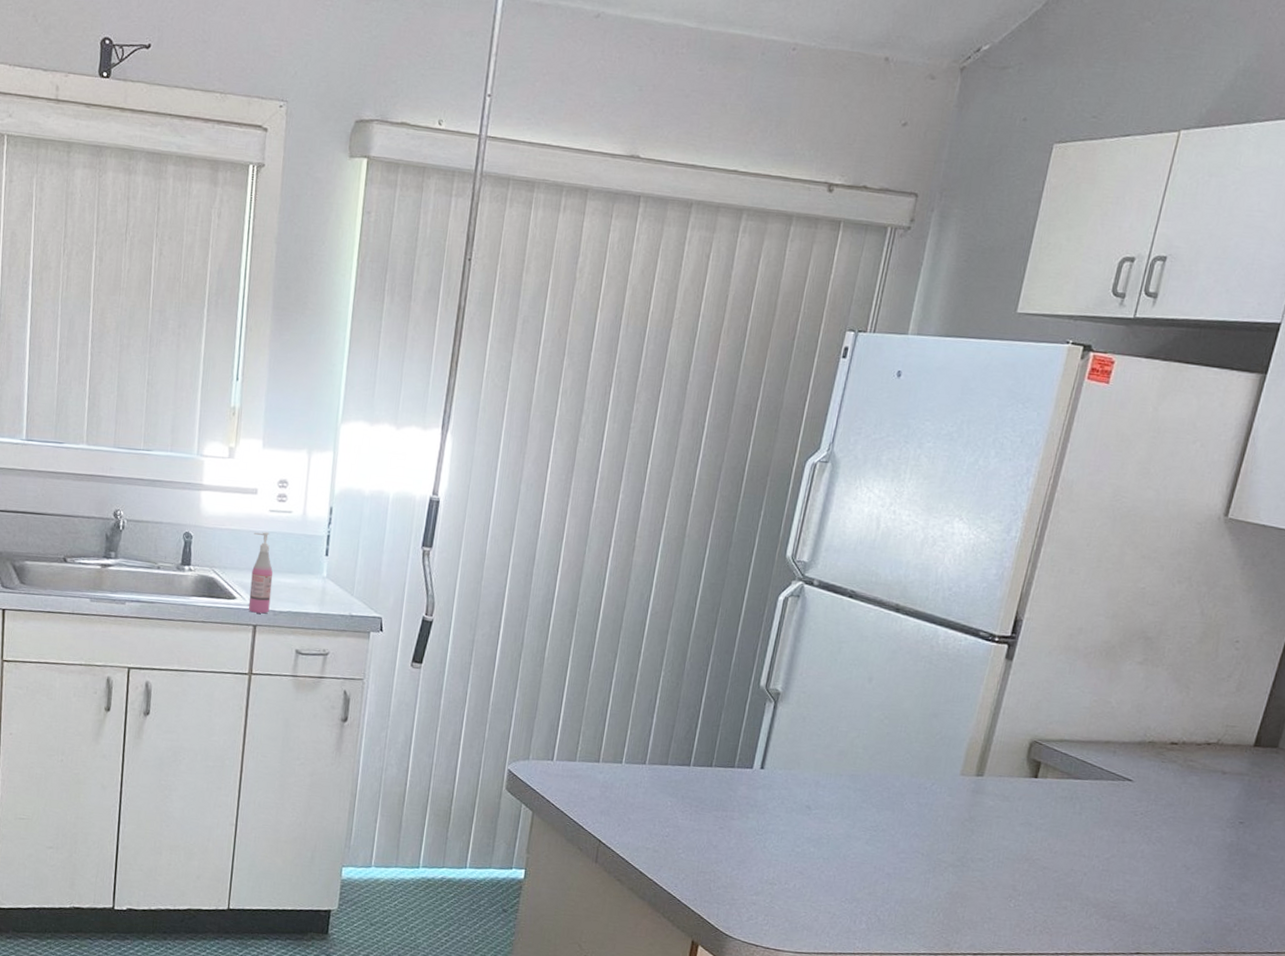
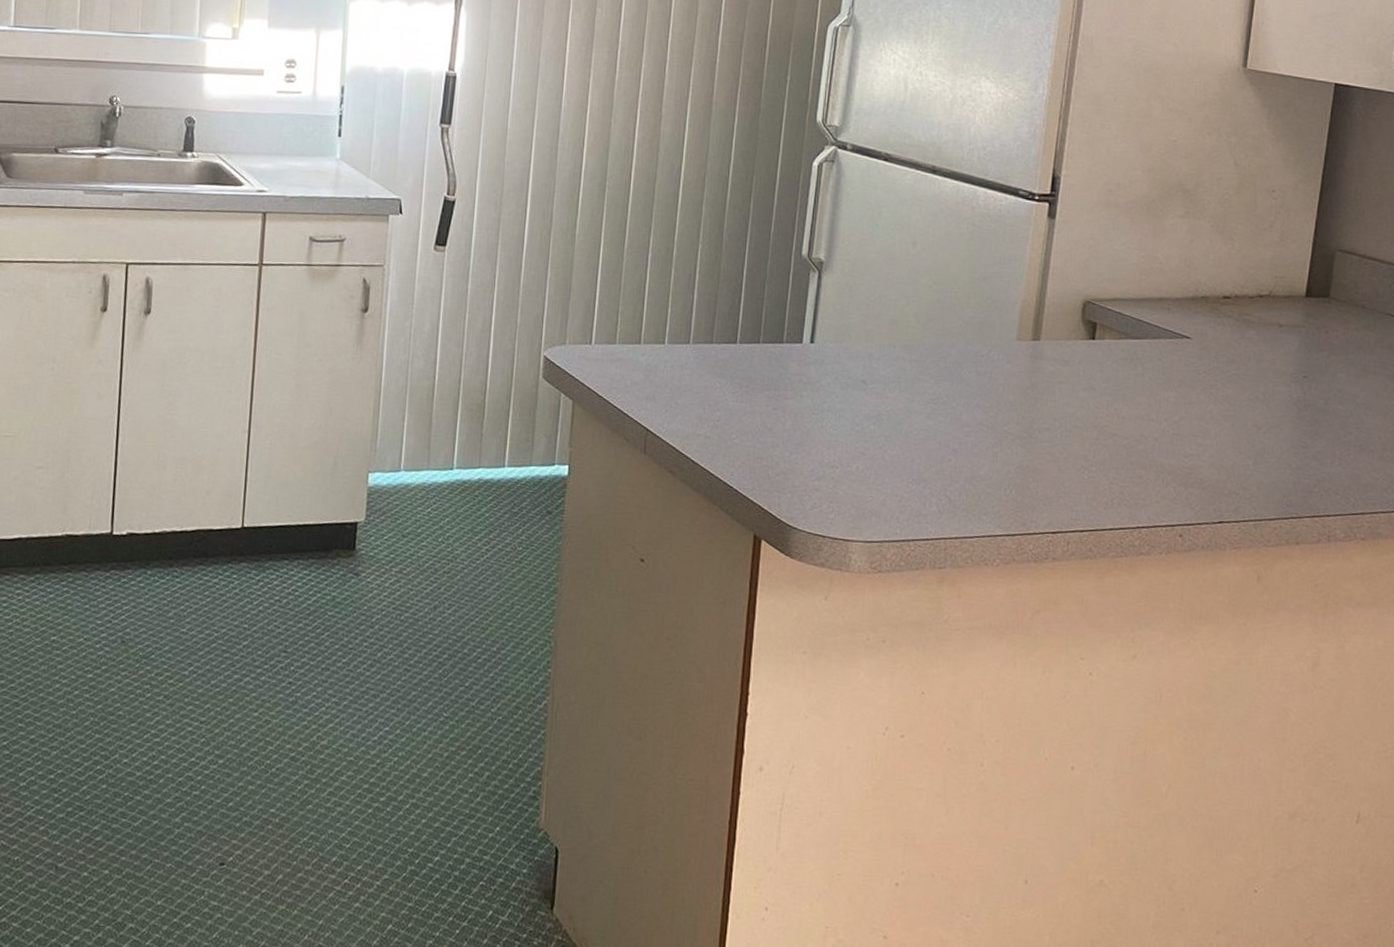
soap dispenser: present [248,532,274,614] -> none [256,114,283,200]

